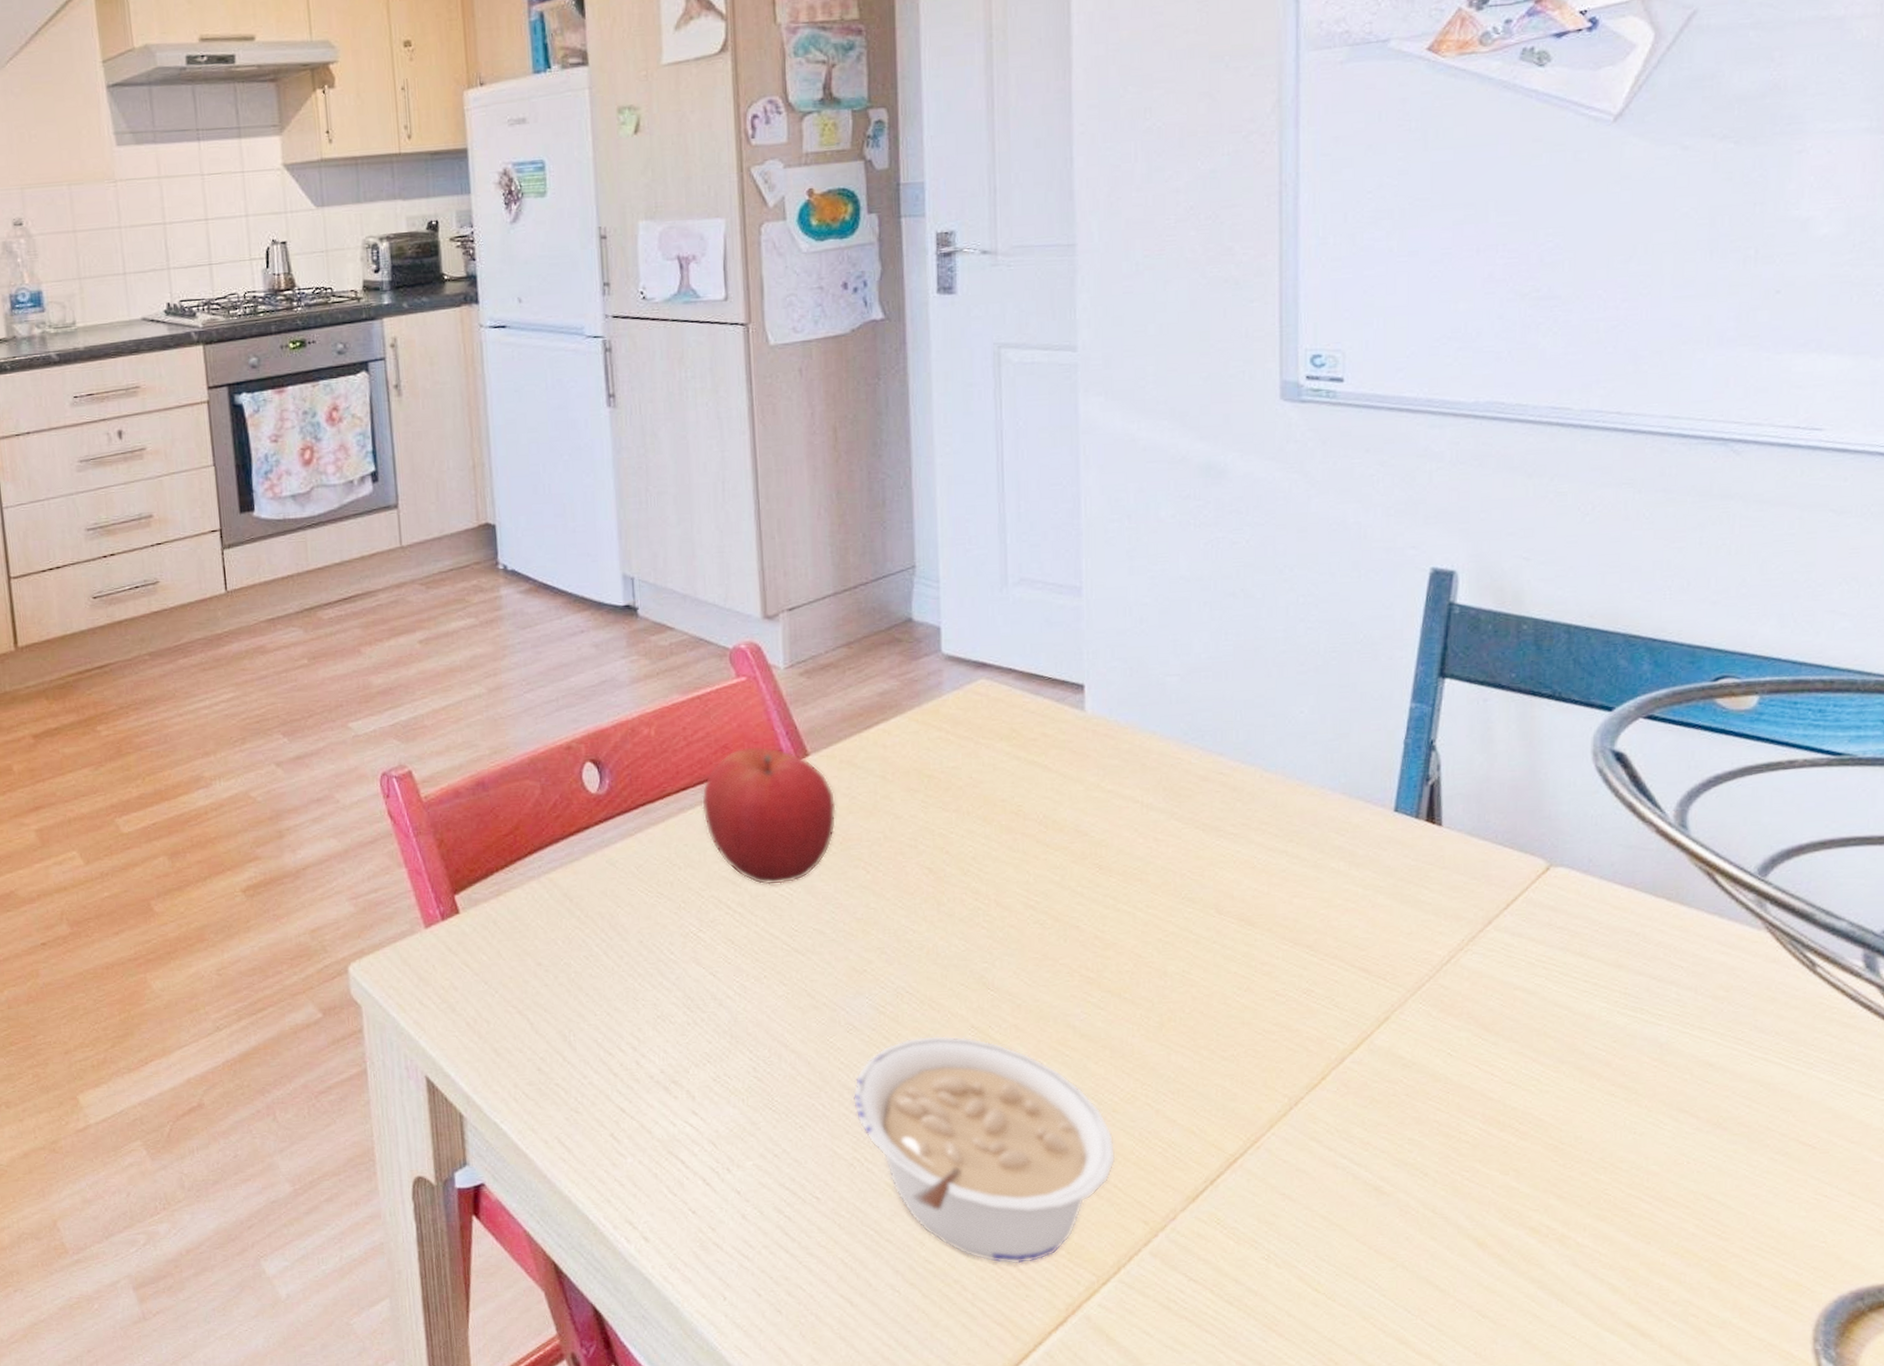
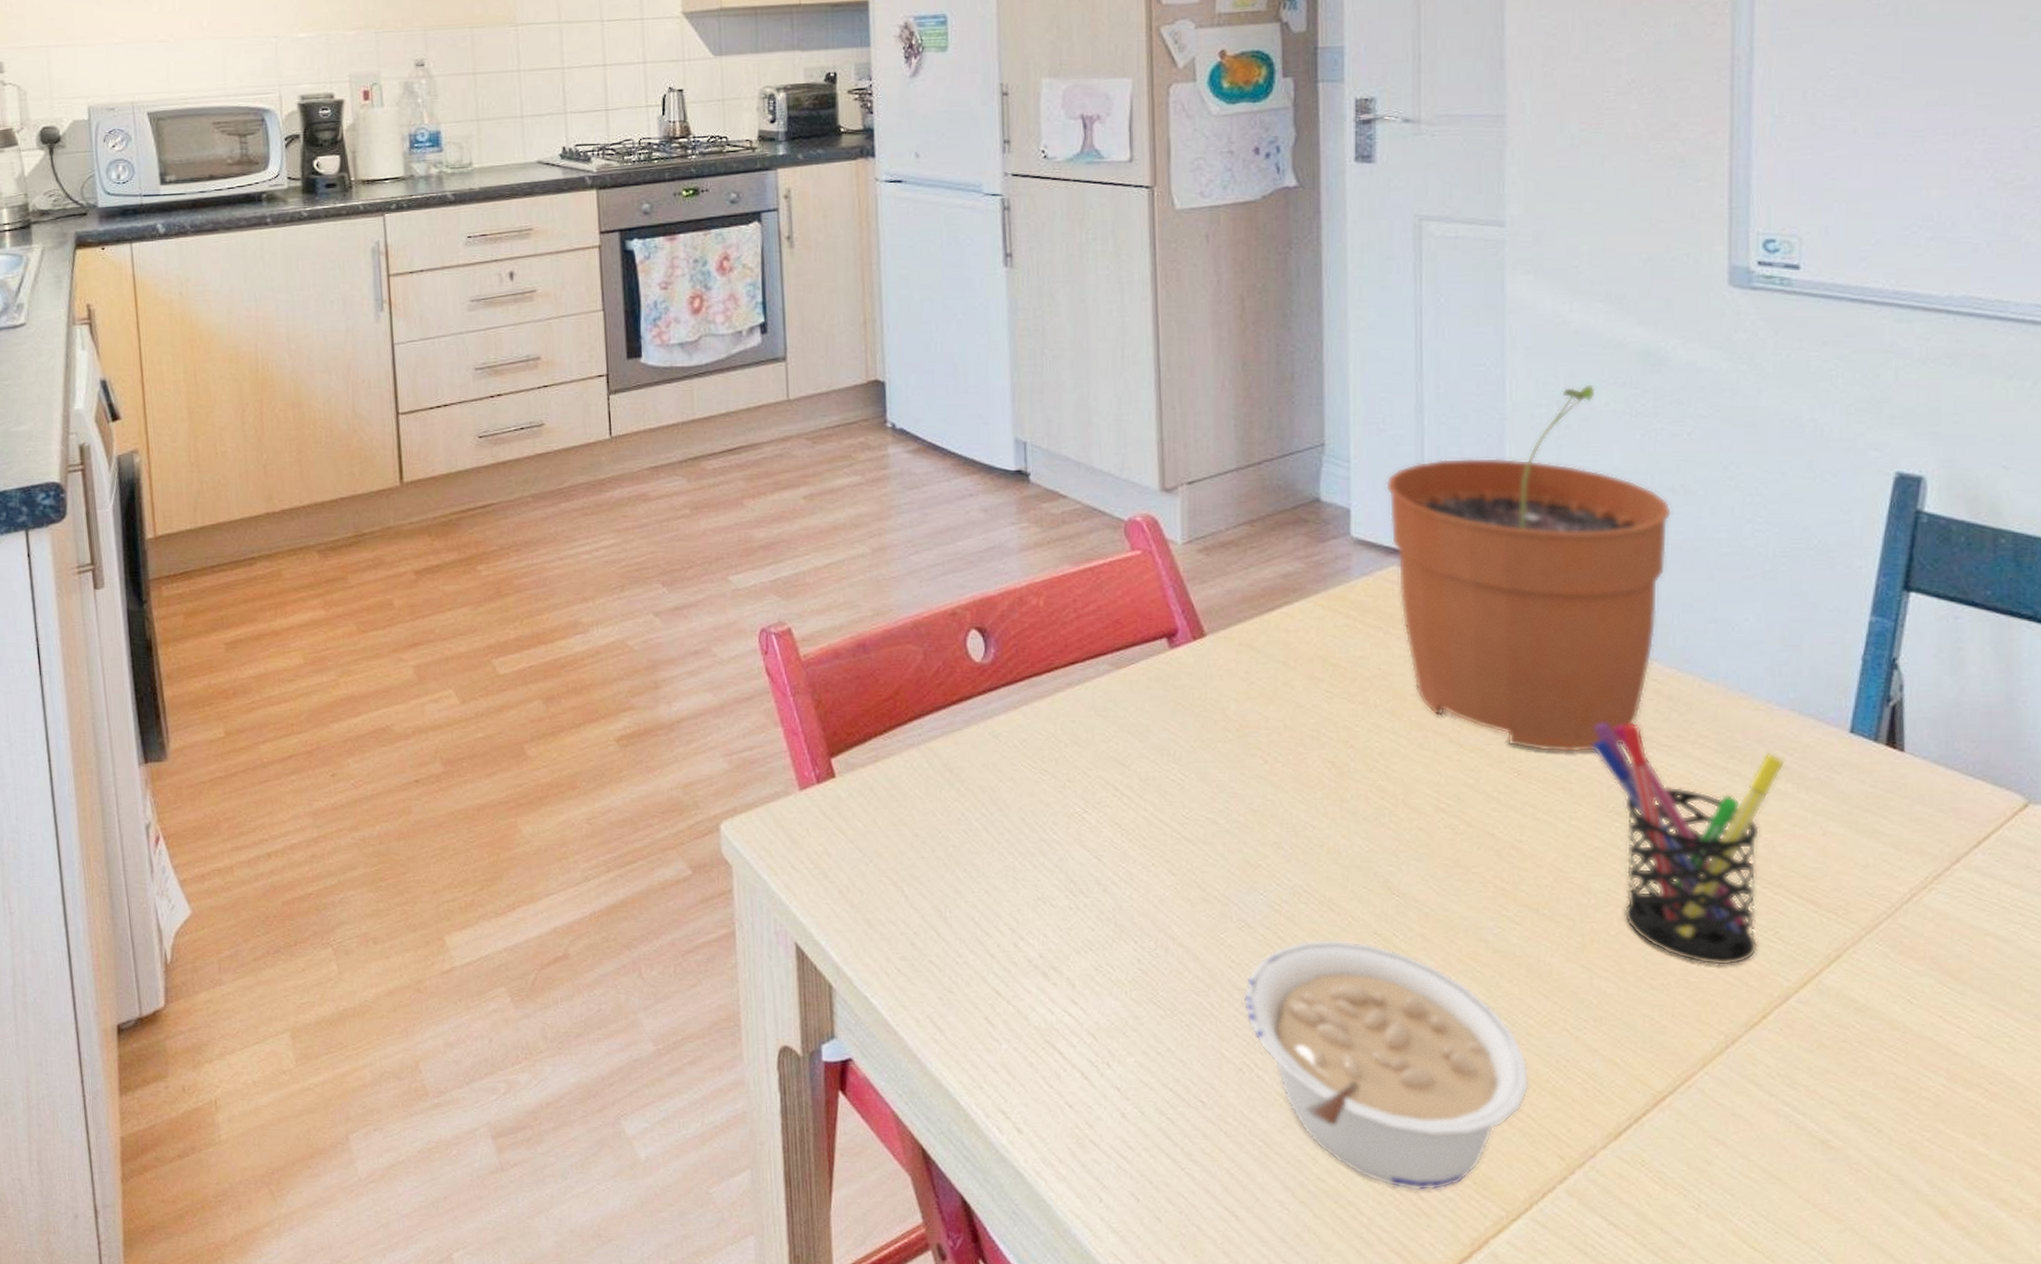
fruit: present [701,745,837,885] -> none [1090,622,1234,768]
plant pot: none [973,498,1233,846] -> present [1386,384,1671,752]
pen holder: none [1166,814,1338,1034] -> present [1592,722,1786,965]

